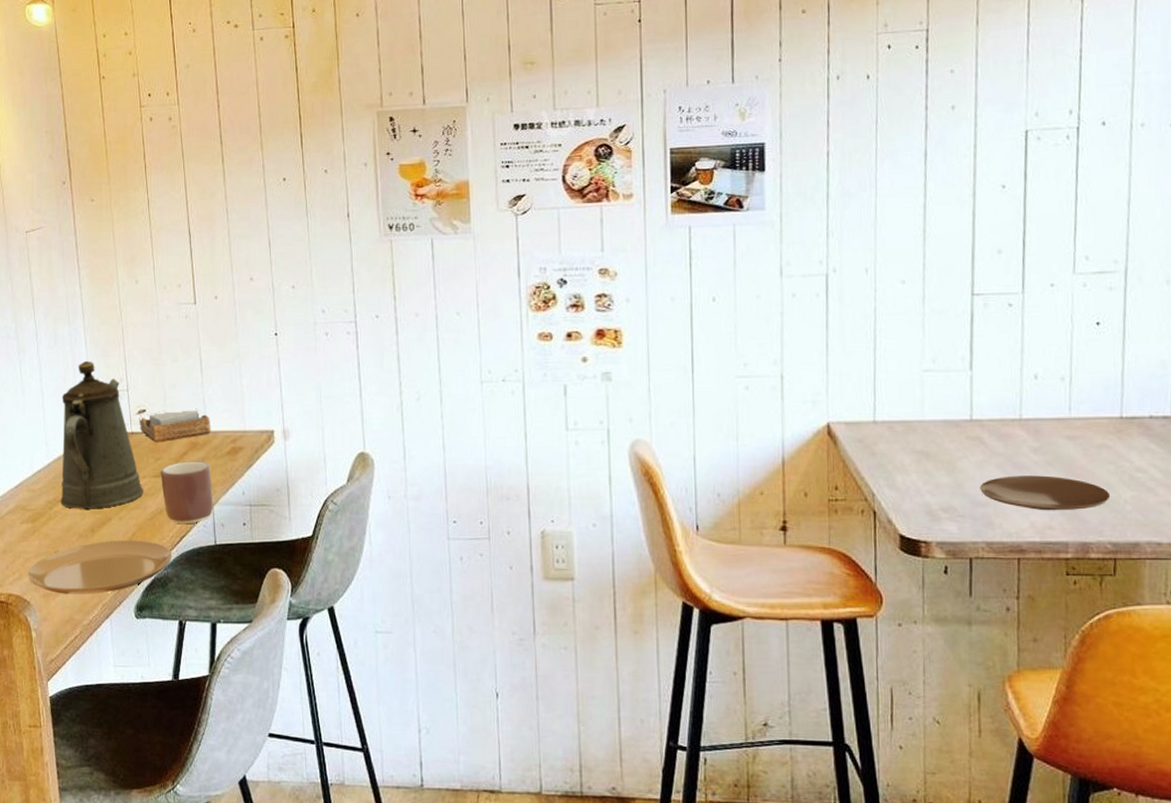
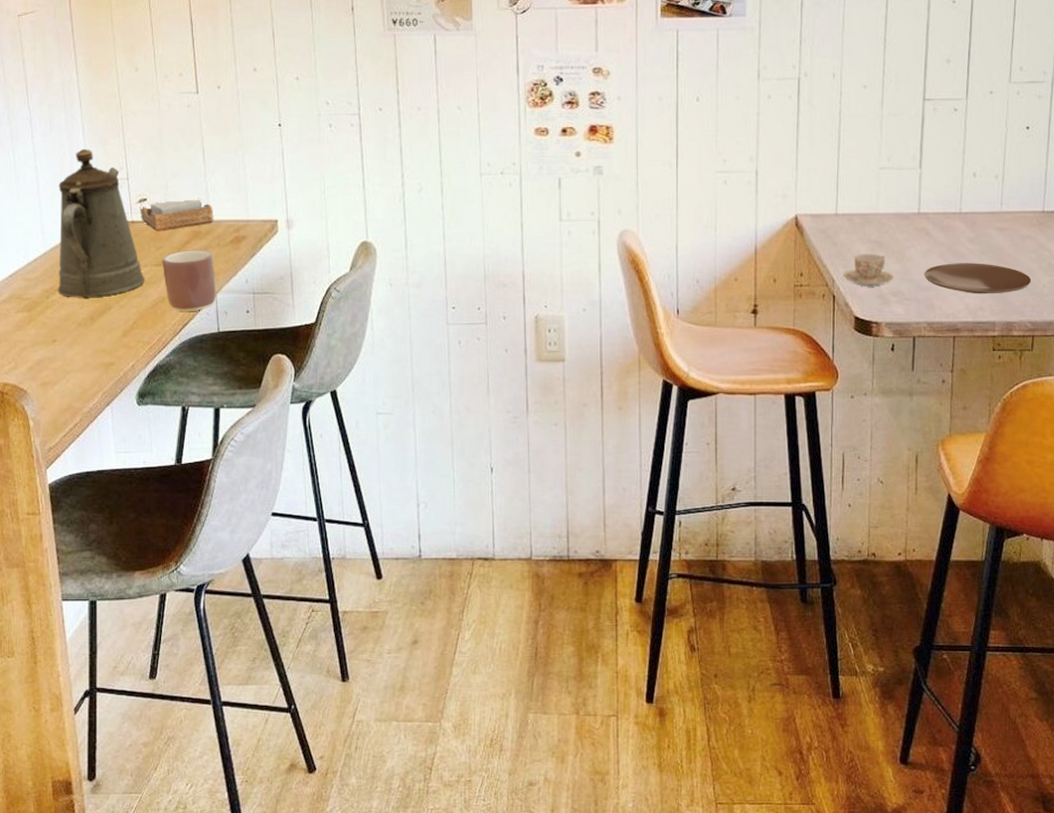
plate: present [28,540,172,595] -> none [24,328,175,384]
teacup: none [884,464,945,502] -> present [843,253,895,287]

